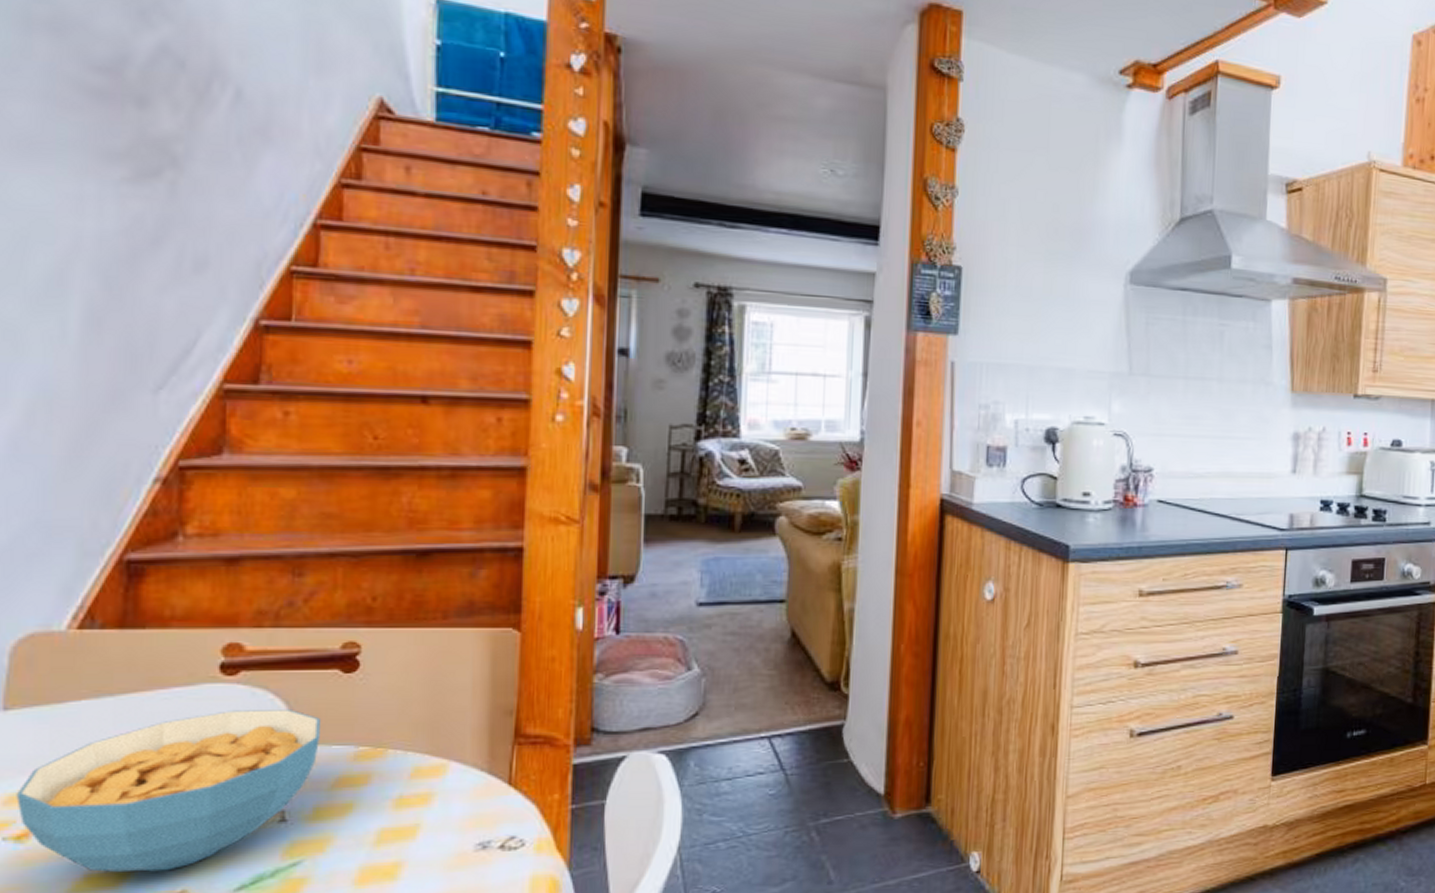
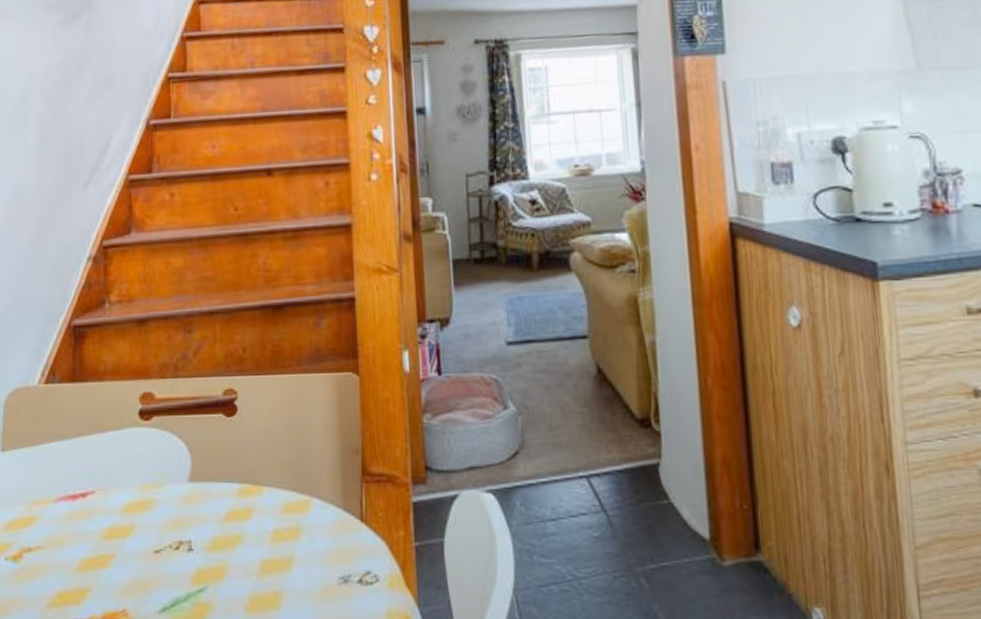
cereal bowl: present [16,709,322,873] -> none [12,450,213,592]

